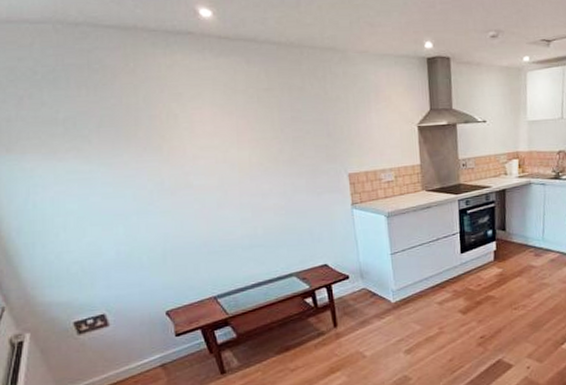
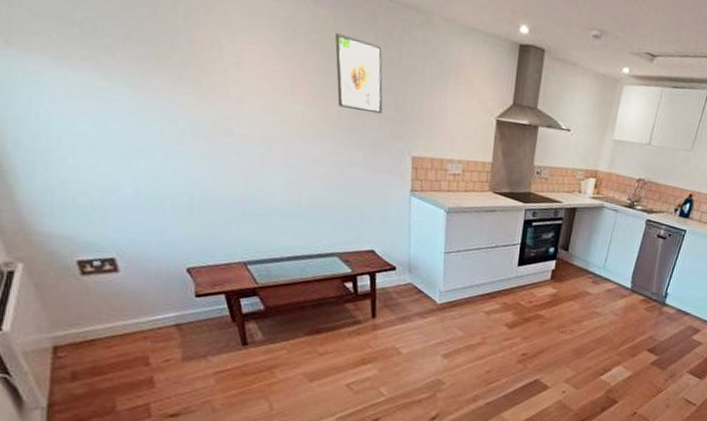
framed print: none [269,84,317,144] -> present [335,33,383,115]

